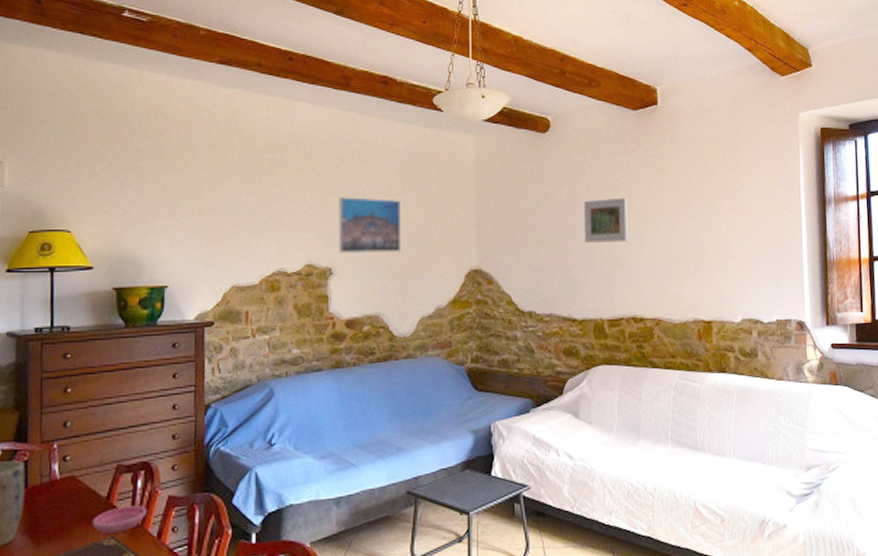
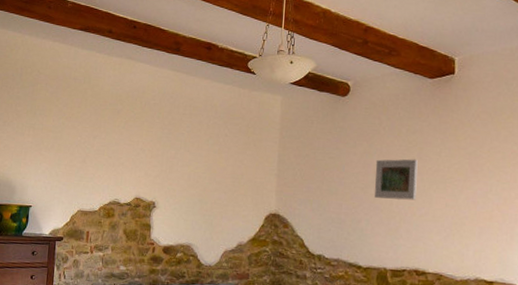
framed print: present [338,197,402,254] -> none [162,143,215,193]

